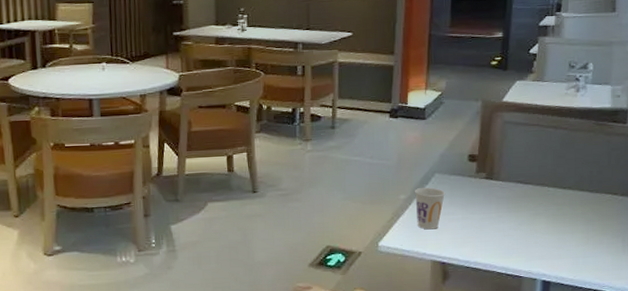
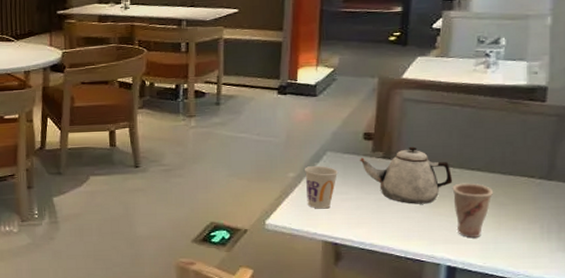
teapot: none [465,167,548,223] -> present [360,146,453,204]
cup: none [547,201,583,253] -> present [452,183,494,237]

